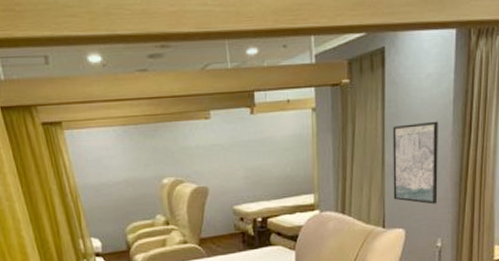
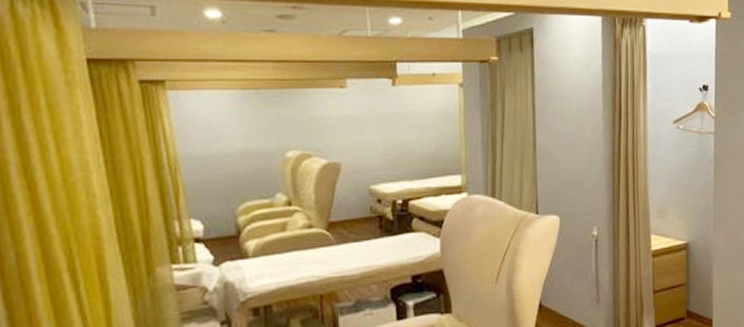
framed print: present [392,121,438,204] -> none [543,104,592,190]

